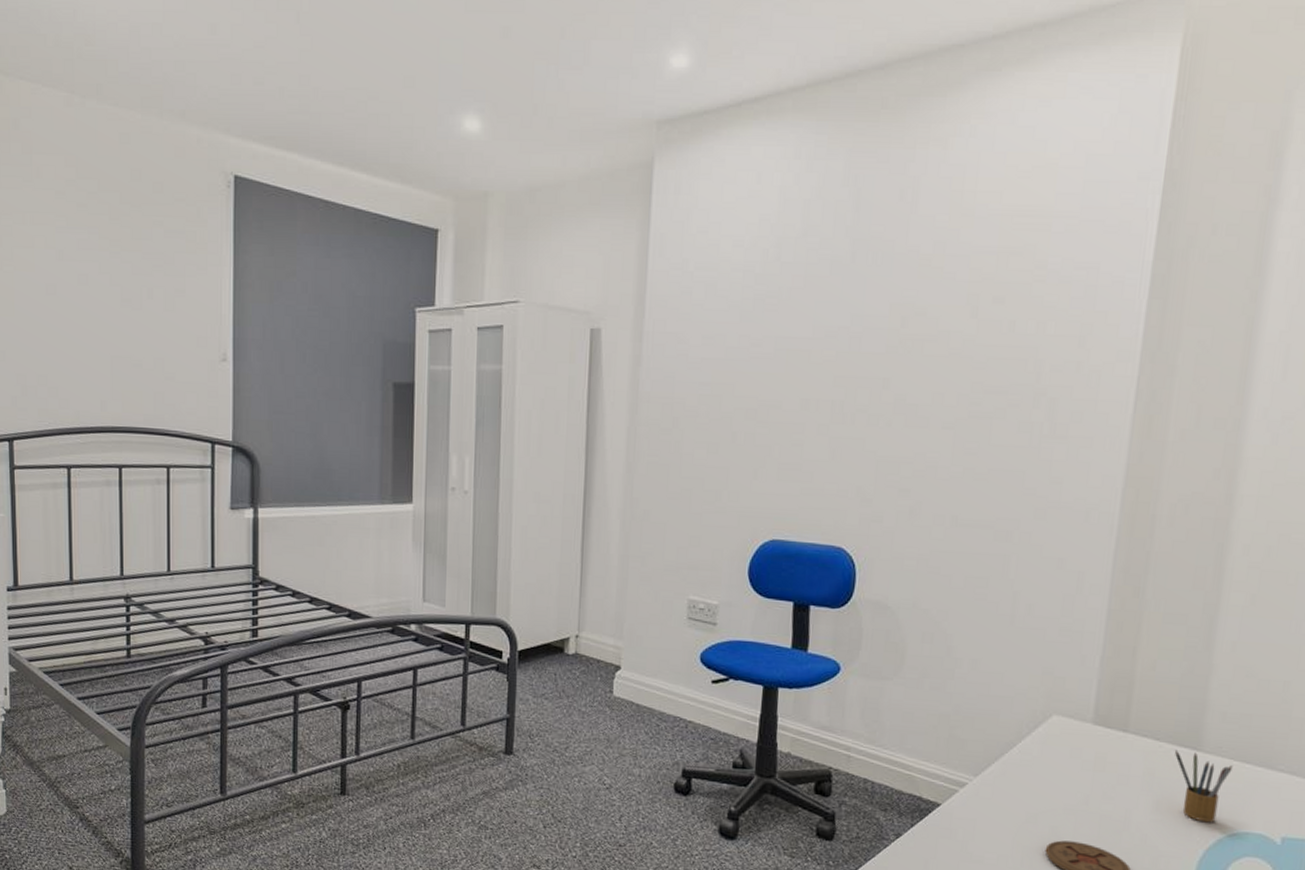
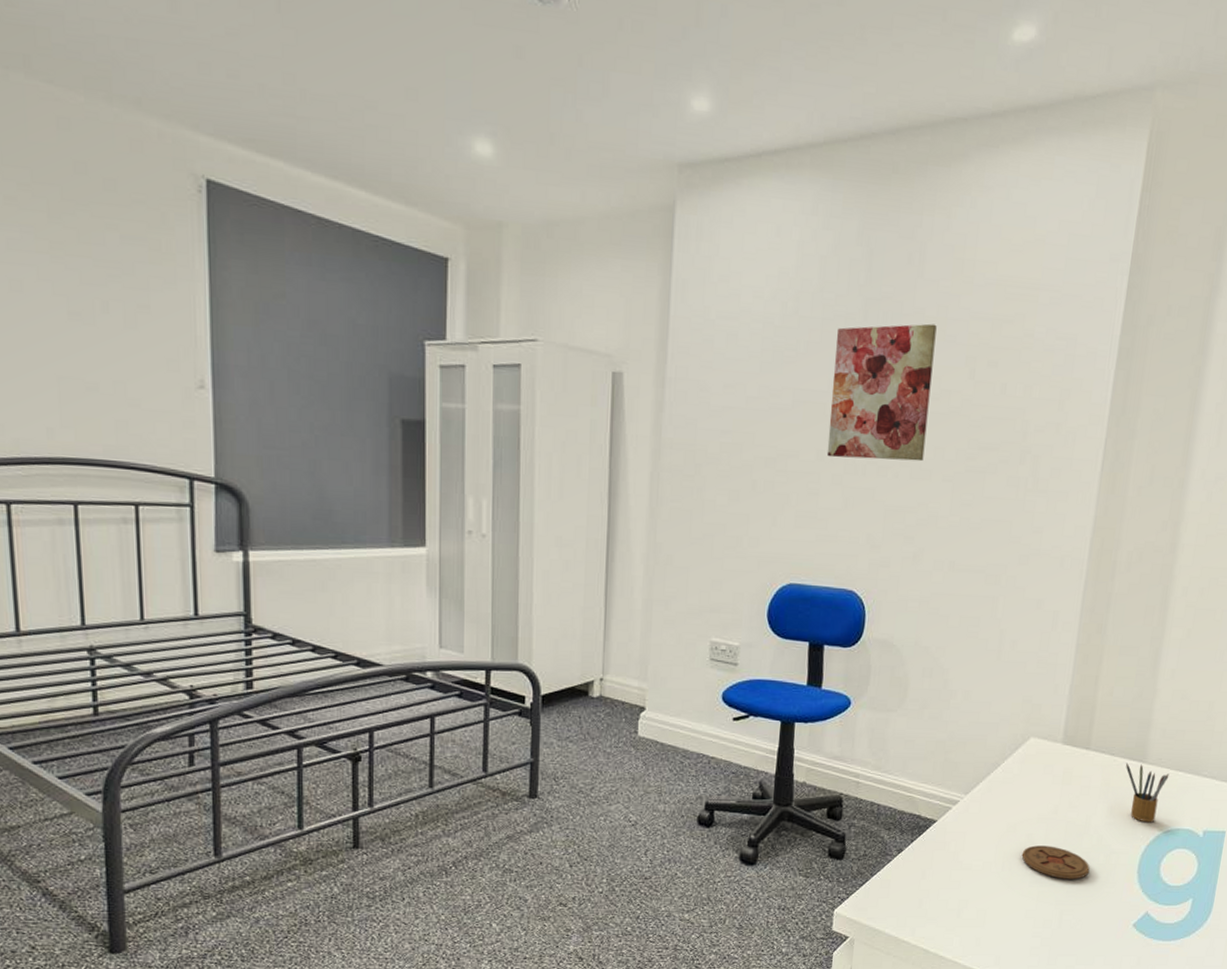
wall art: none [811,261,933,408] -> present [826,323,937,462]

